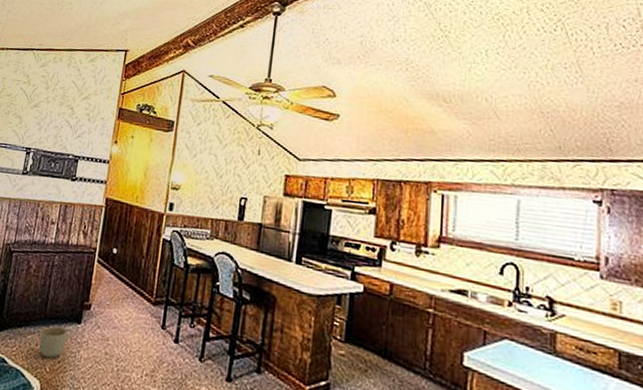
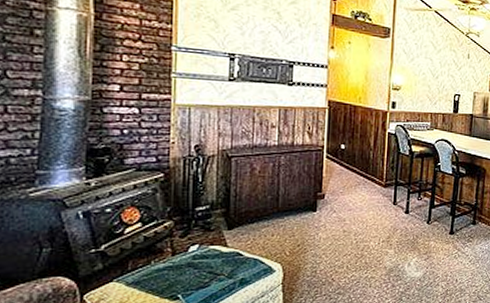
planter: present [39,325,68,359] -> none [275,217,304,245]

